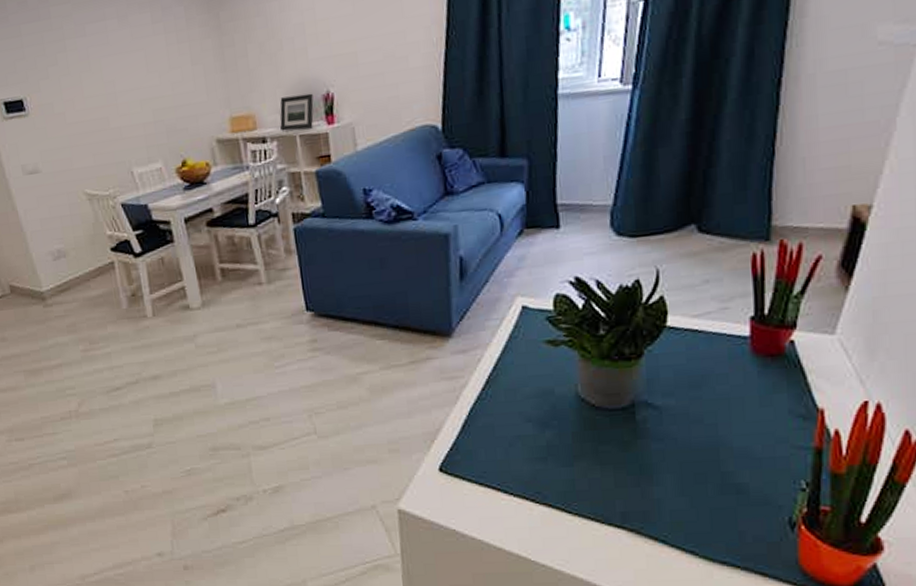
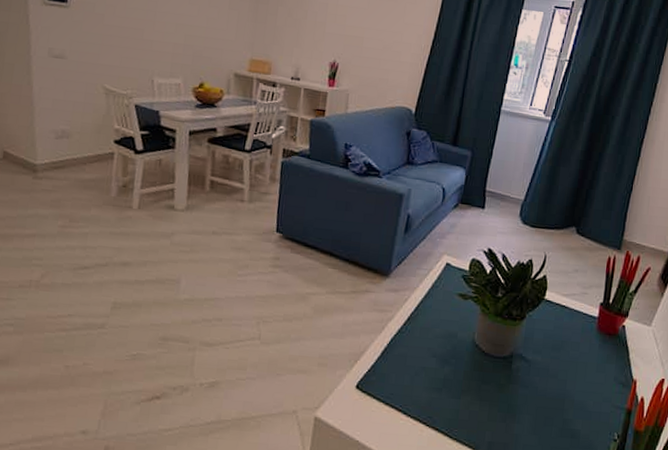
picture frame: present [280,93,314,132] -> none [290,55,322,86]

